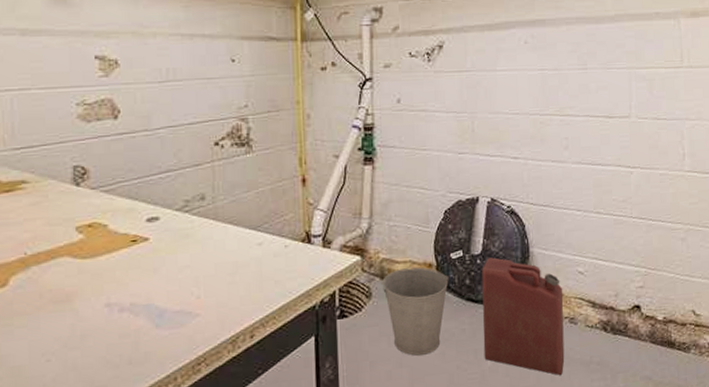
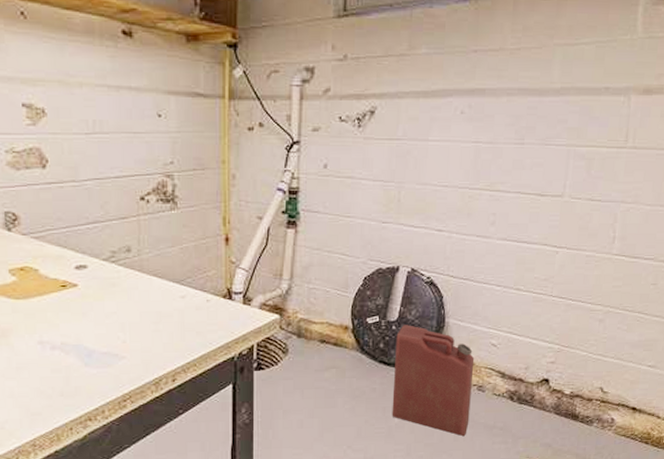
bucket: present [381,266,449,356] -> none [298,328,364,409]

